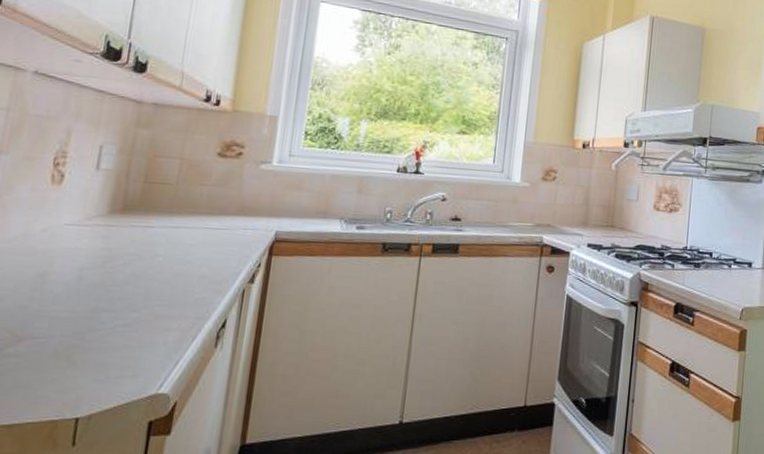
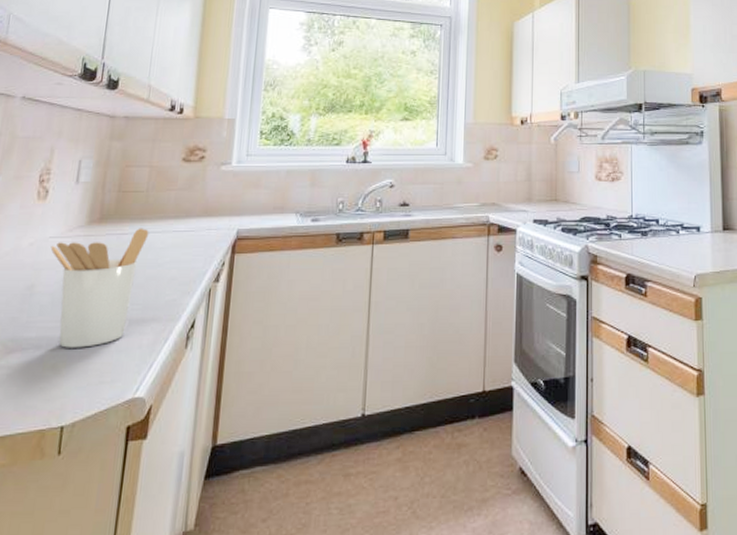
utensil holder: none [66,222,178,341] -> present [50,228,149,348]

